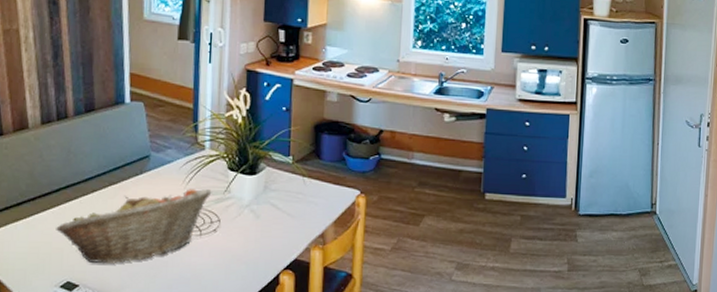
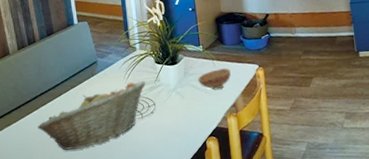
bowl: none [280,188,324,214] -> present [198,68,231,90]

